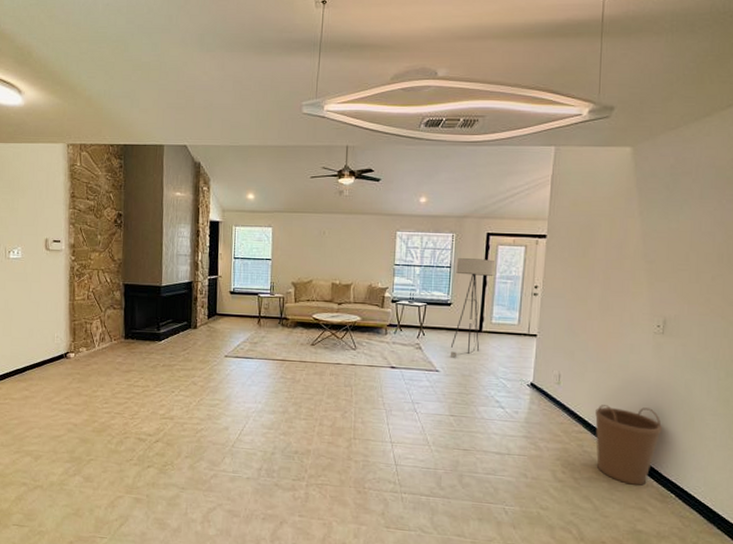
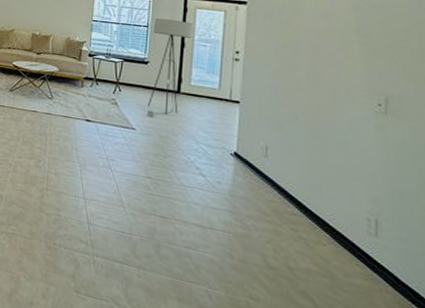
basket: present [595,405,662,486] -> none [310,186,394,289]

